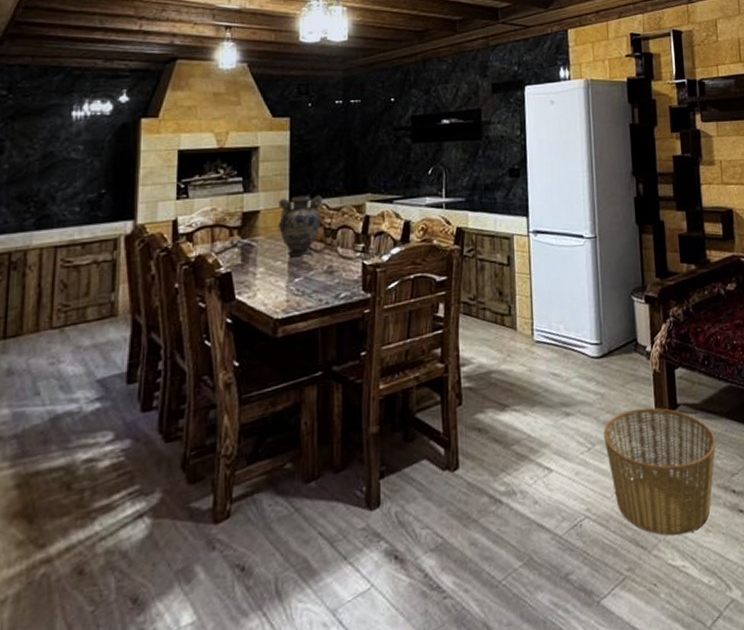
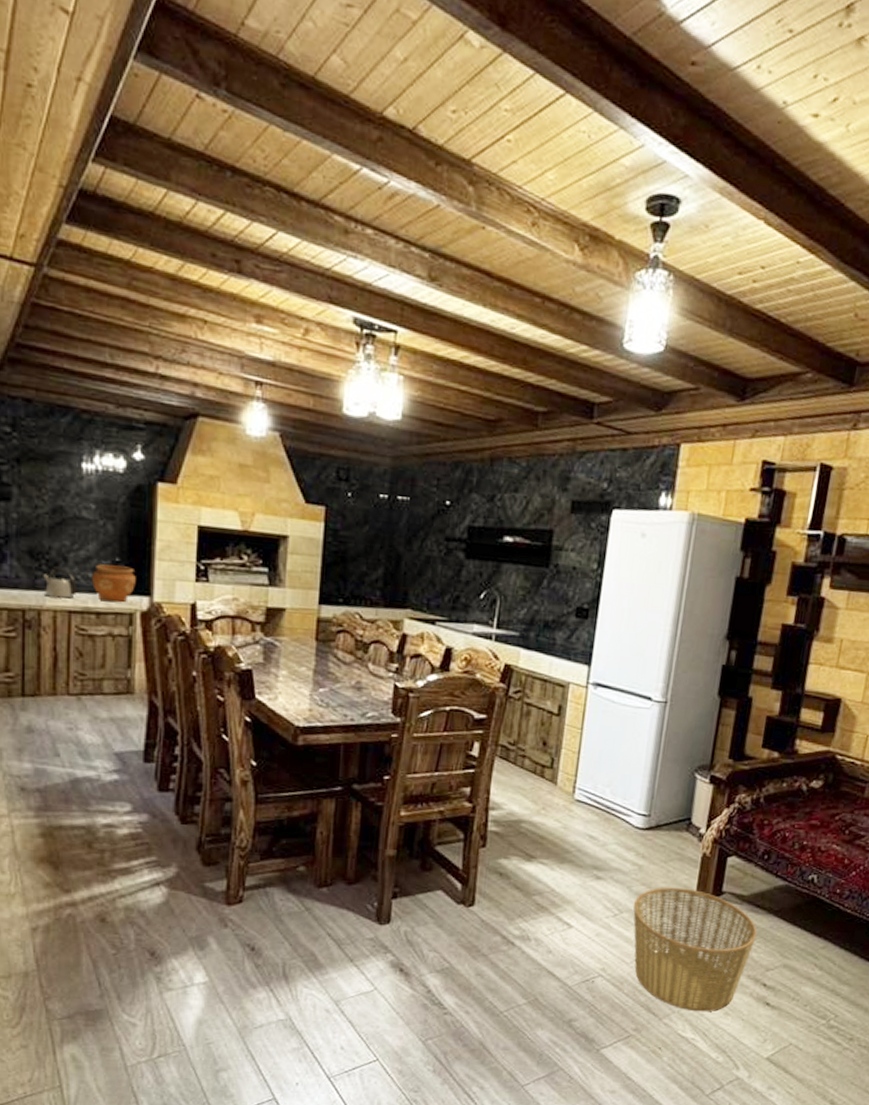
kettle: none [31,206,64,237] -> present [43,566,77,599]
ceramic pot: none [78,196,120,232] -> present [92,564,136,603]
vase: present [277,195,323,257] -> none [304,599,357,666]

